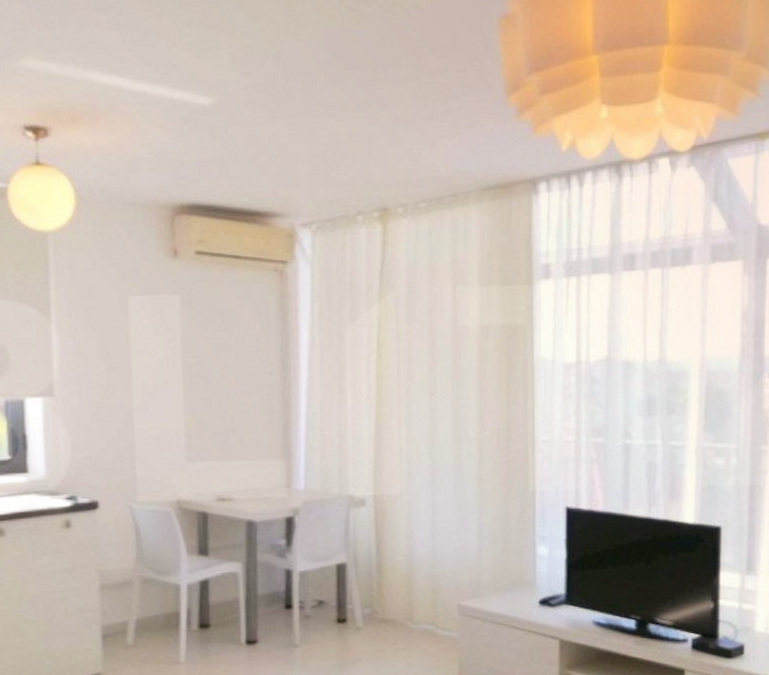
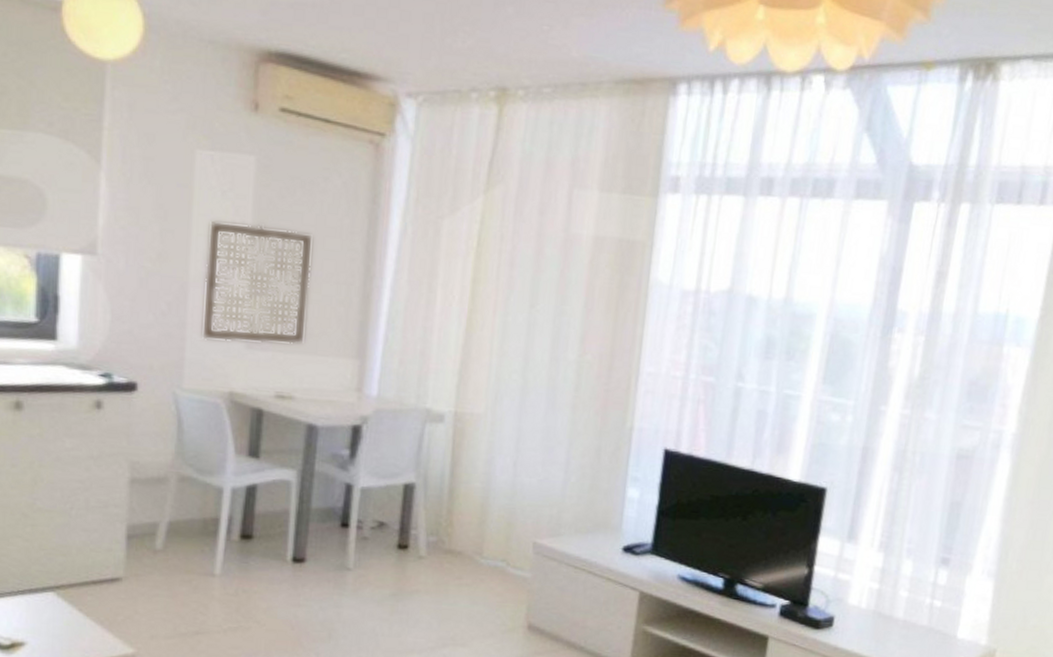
wall art: none [145,353,238,458] -> present [201,220,314,345]

